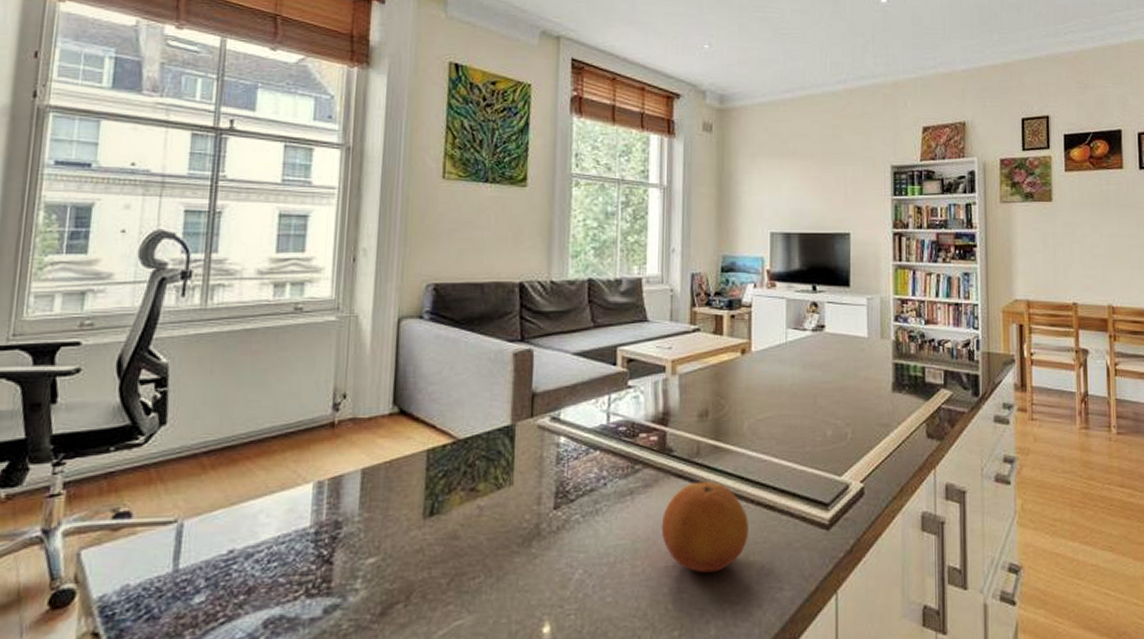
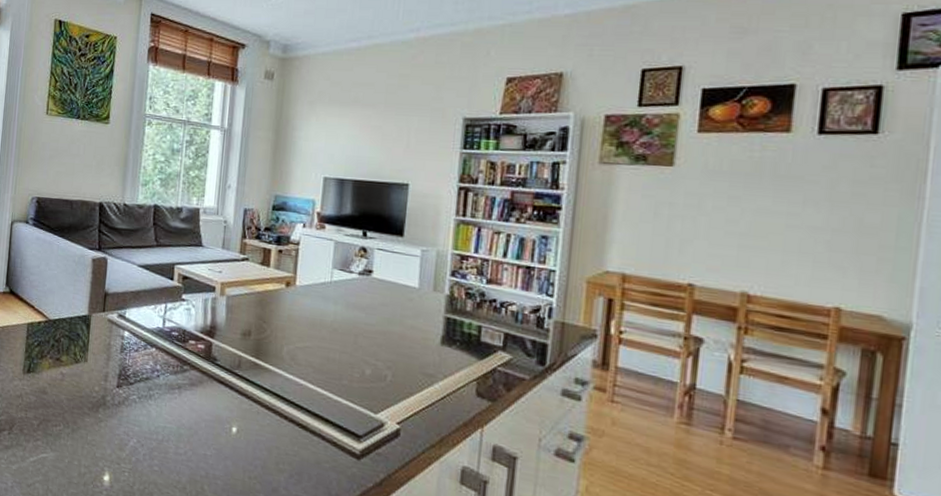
fruit: present [661,481,748,573] -> none [202,390,281,470]

